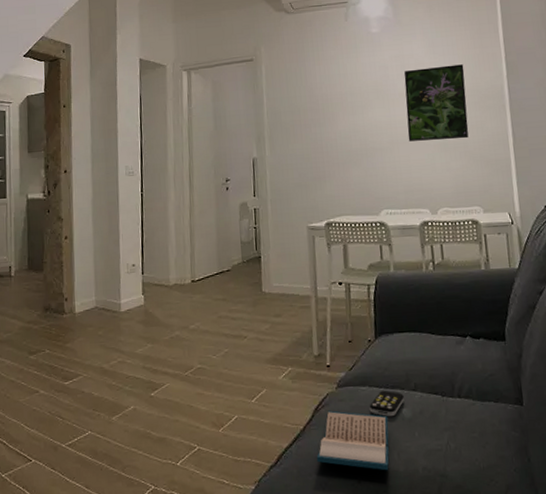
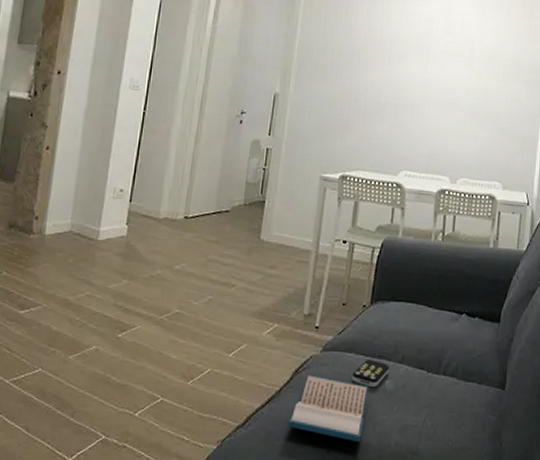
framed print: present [404,64,469,142] -> none [441,27,510,110]

